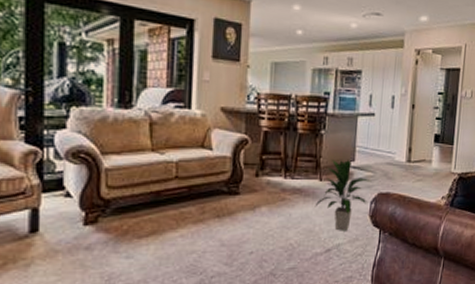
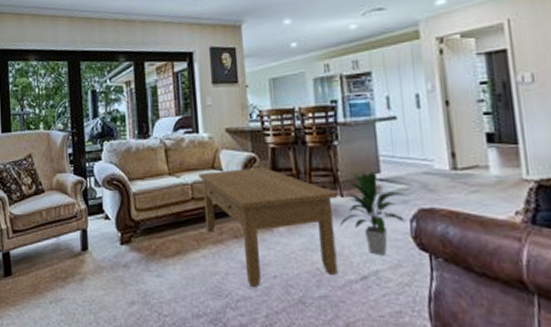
coffee table: none [186,148,318,263] -> present [198,166,338,287]

